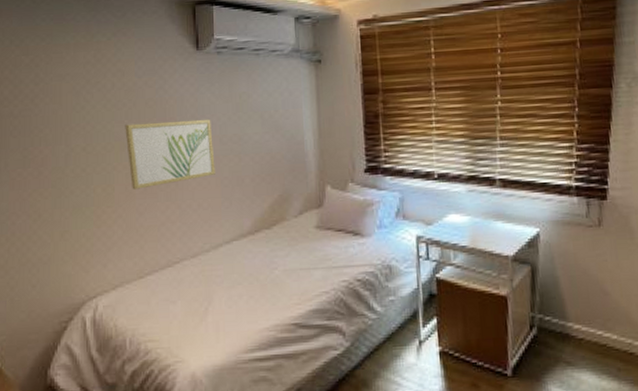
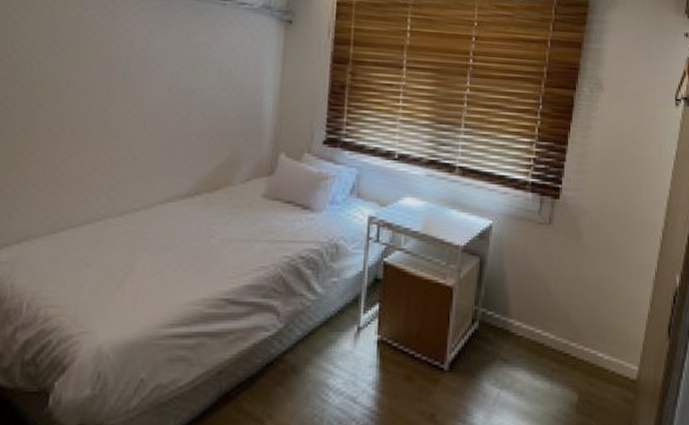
wall art: present [125,119,215,190] -> none [57,58,162,133]

